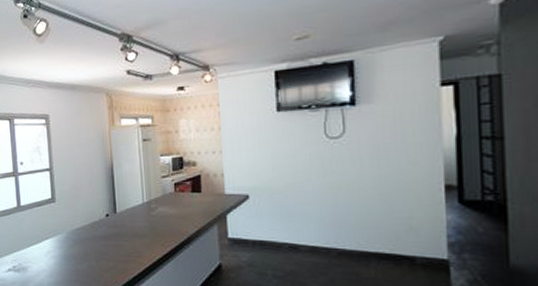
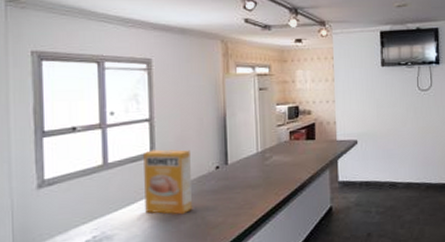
box: none [47,196,87,256] -> present [144,149,192,215]

